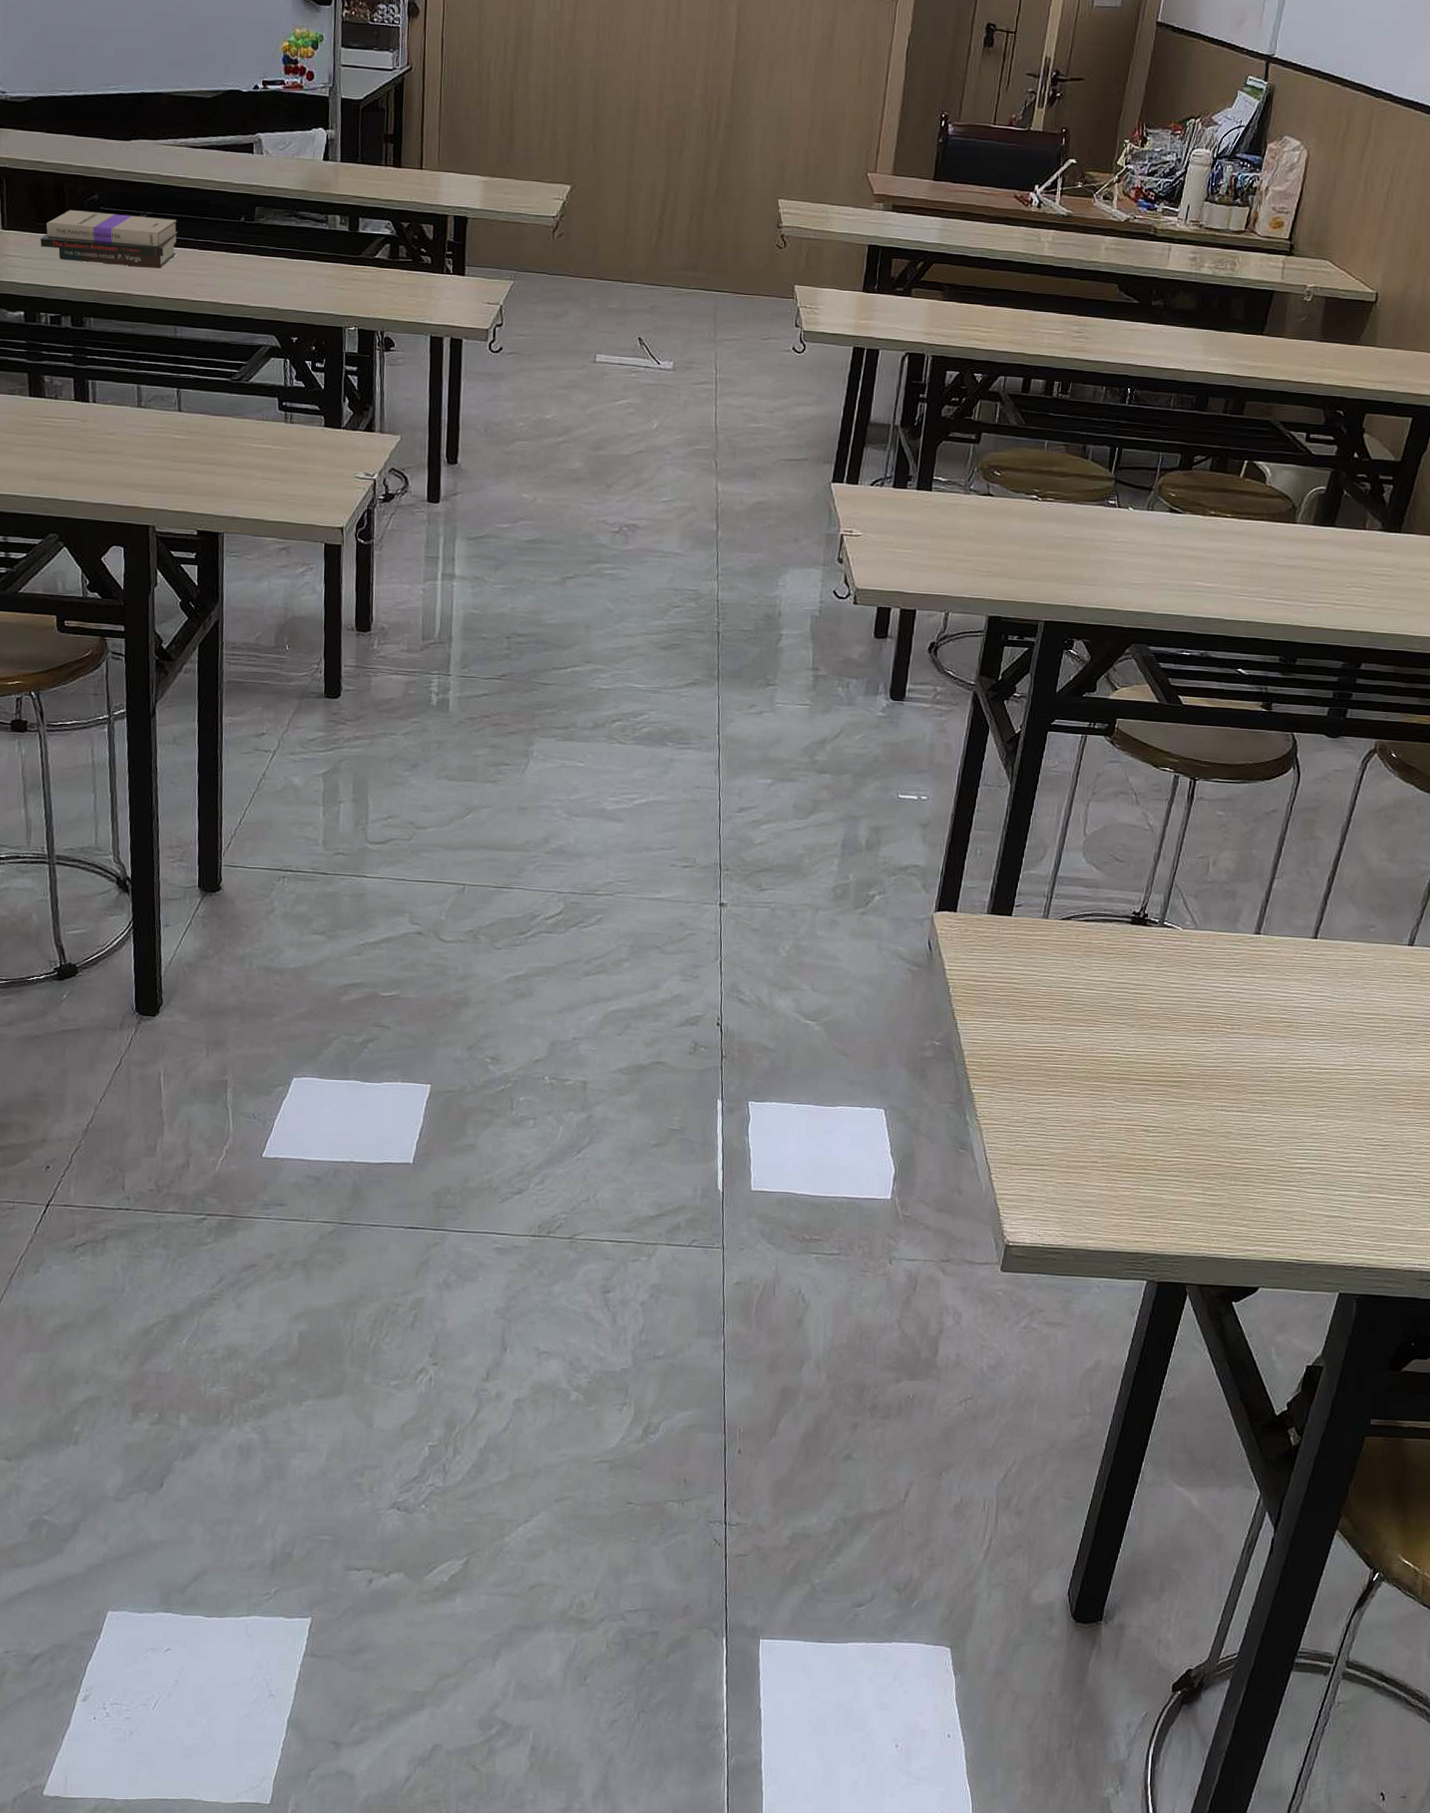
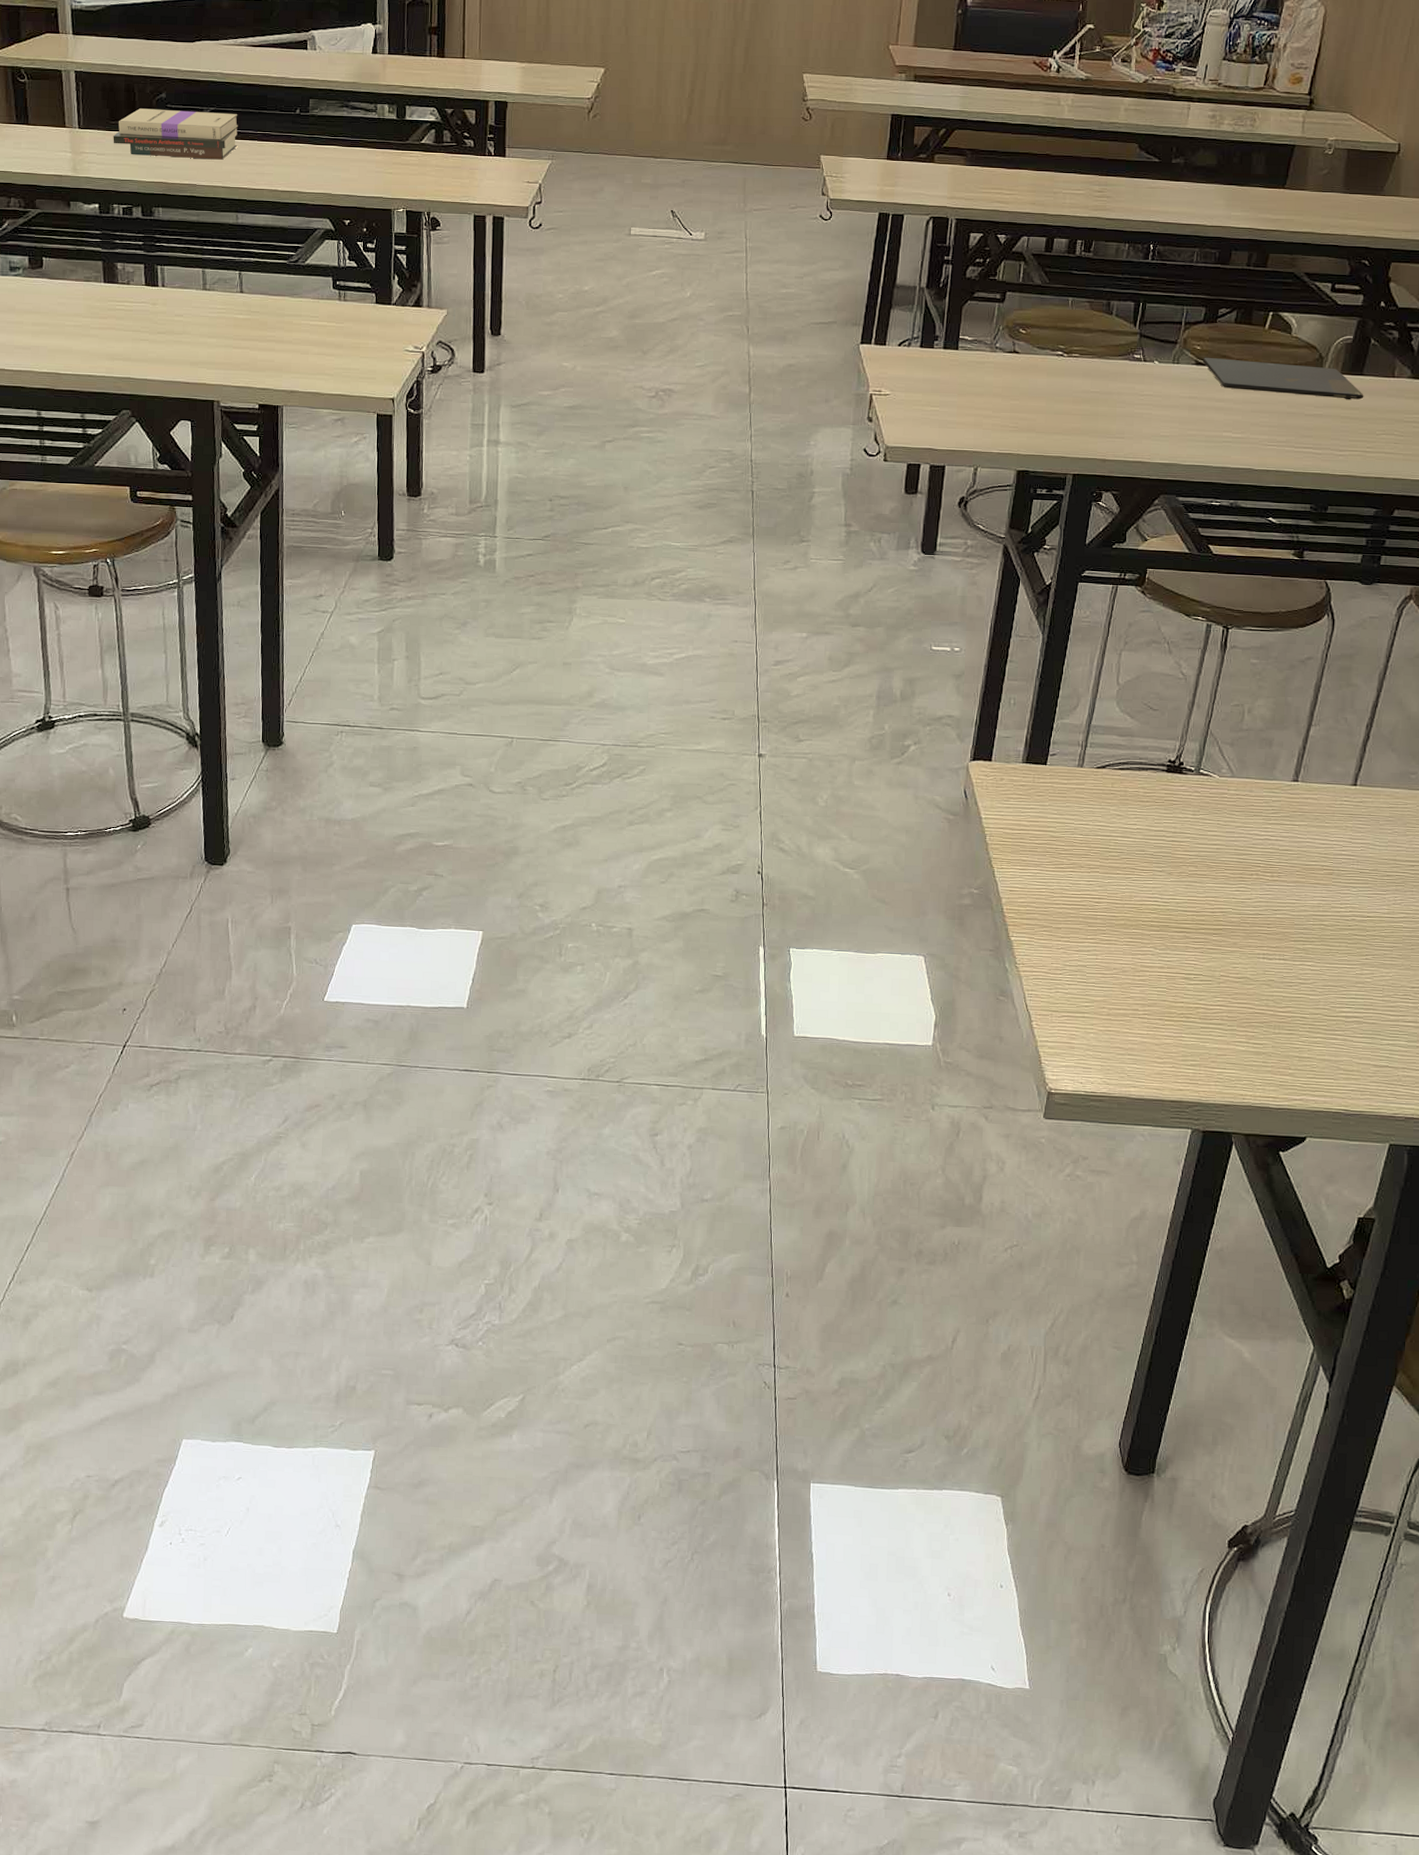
tablet: none [1176,504,1335,552] -> present [1202,357,1364,400]

